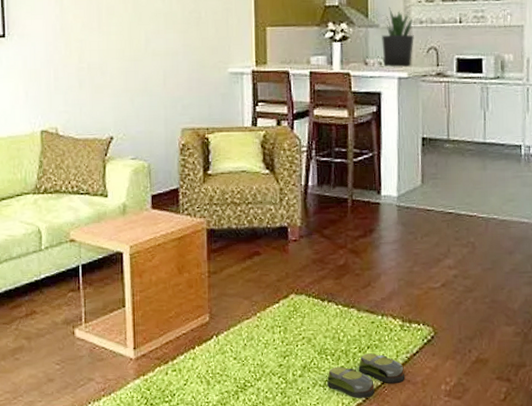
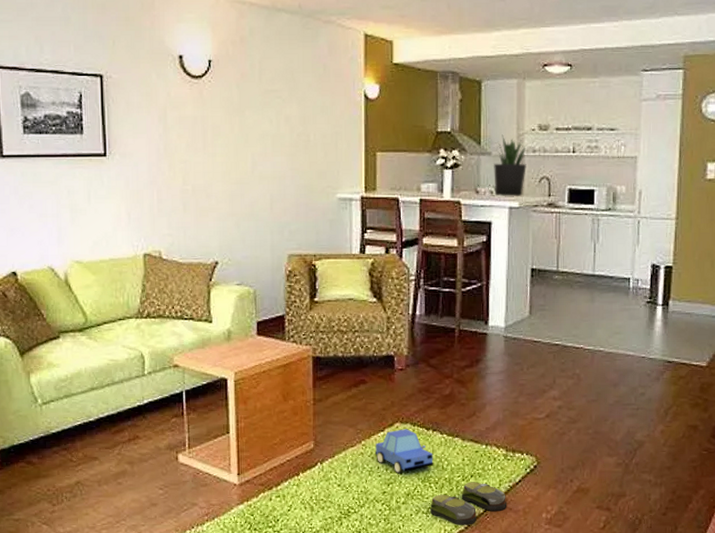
toy car: none [270,300,329,346] -> present [374,429,433,474]

